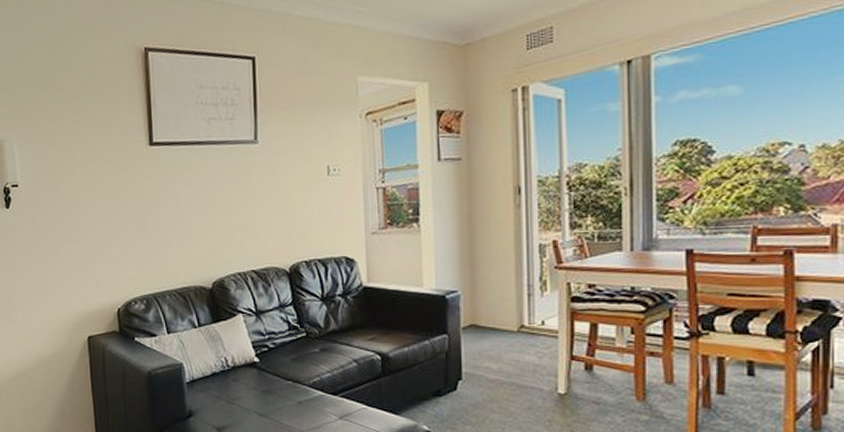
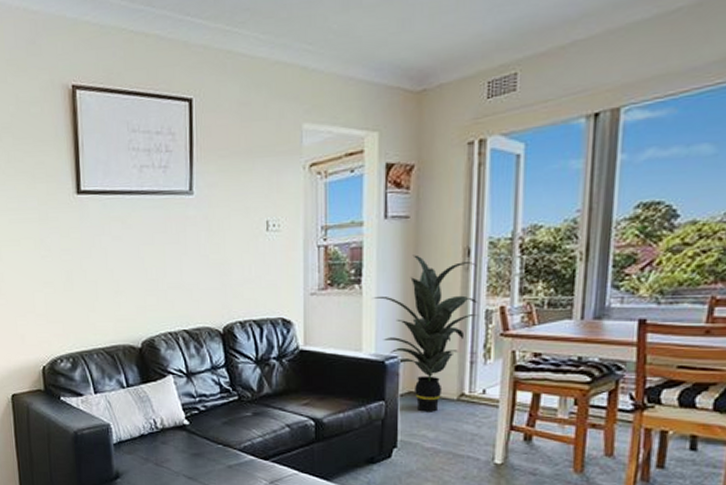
indoor plant: none [431,194,532,344] -> present [373,255,478,412]

